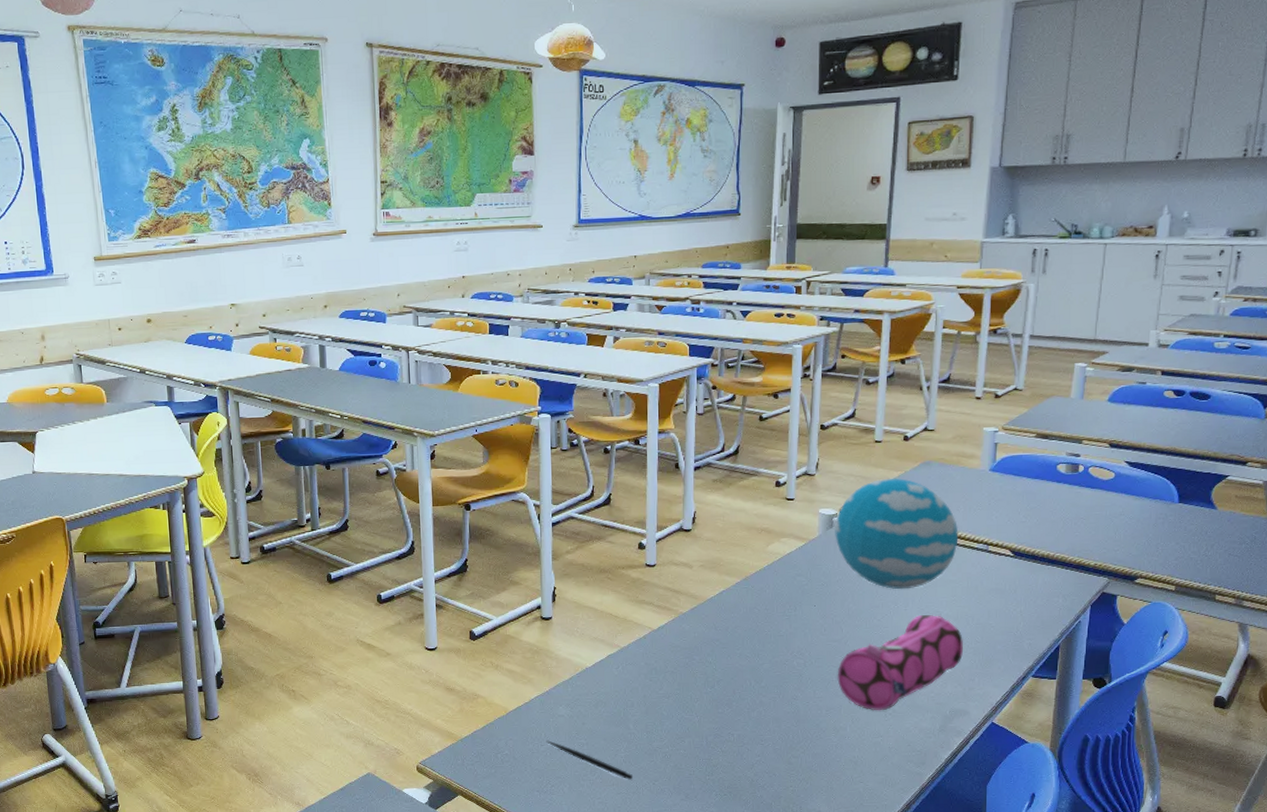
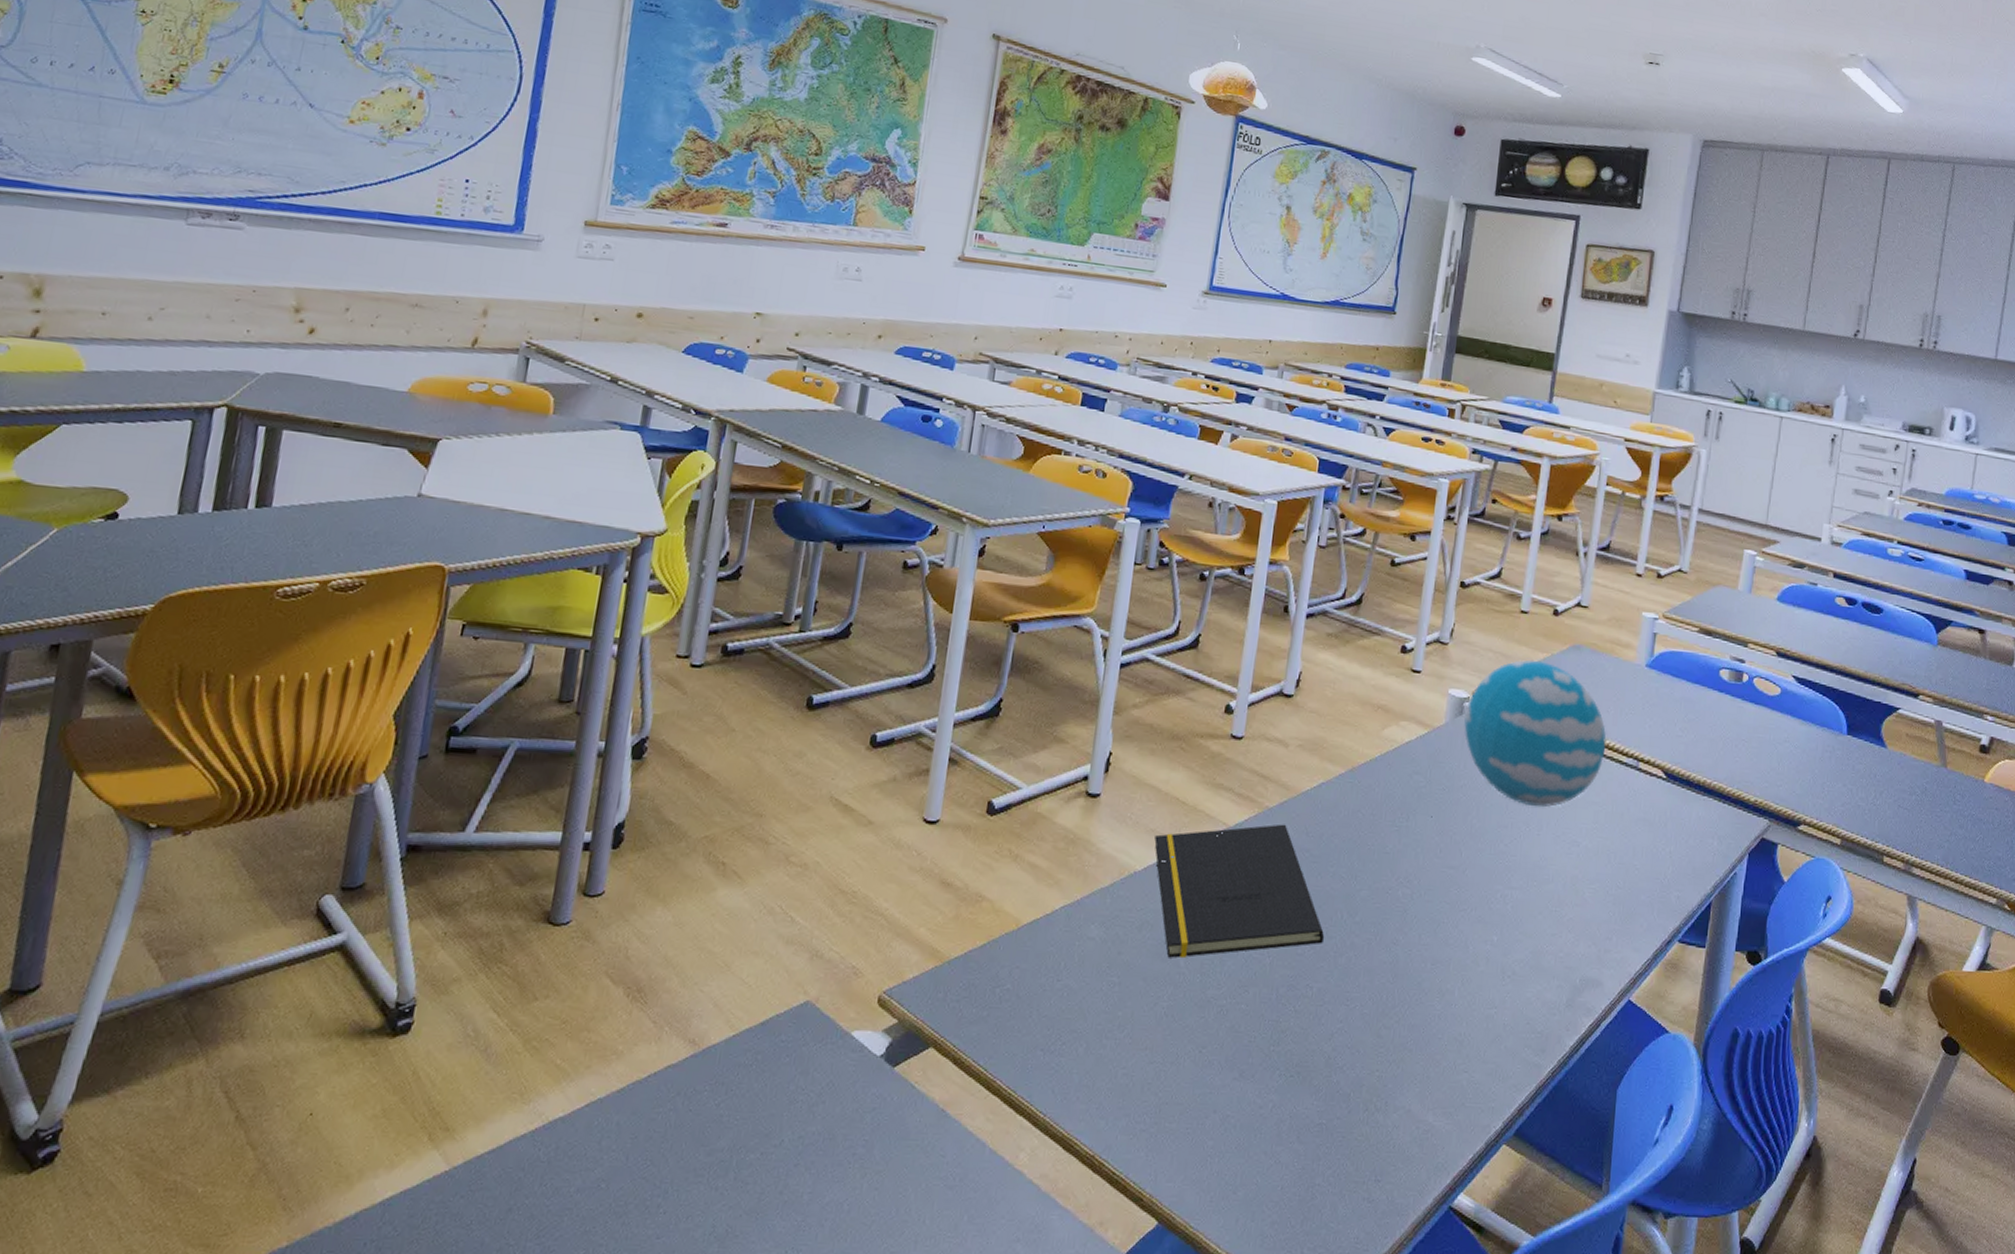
pen: present [546,740,634,781] -> none [1064,973,1175,1045]
notepad: none [598,623,738,724] -> present [1154,824,1324,959]
pencil case: present [837,615,963,711] -> none [1449,844,1602,972]

